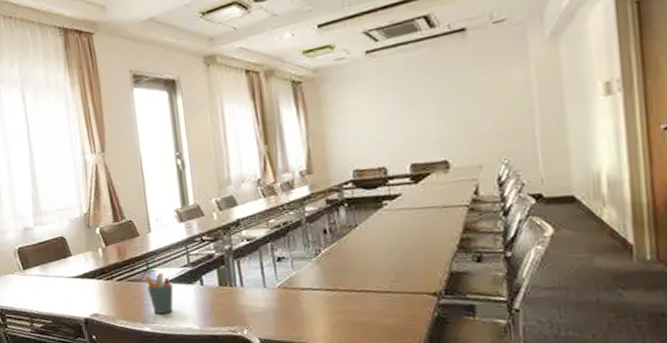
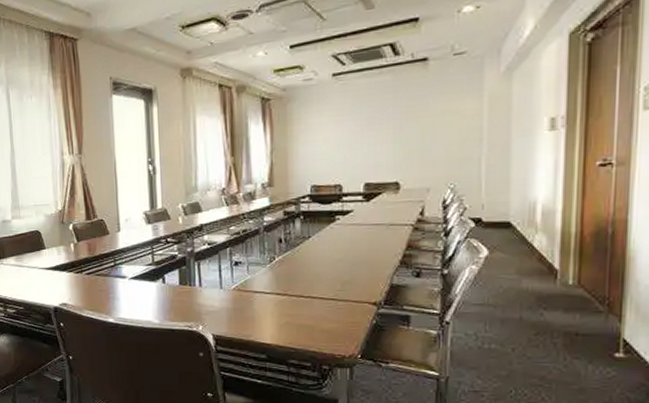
pen holder: present [145,272,174,315] -> none [112,269,137,308]

